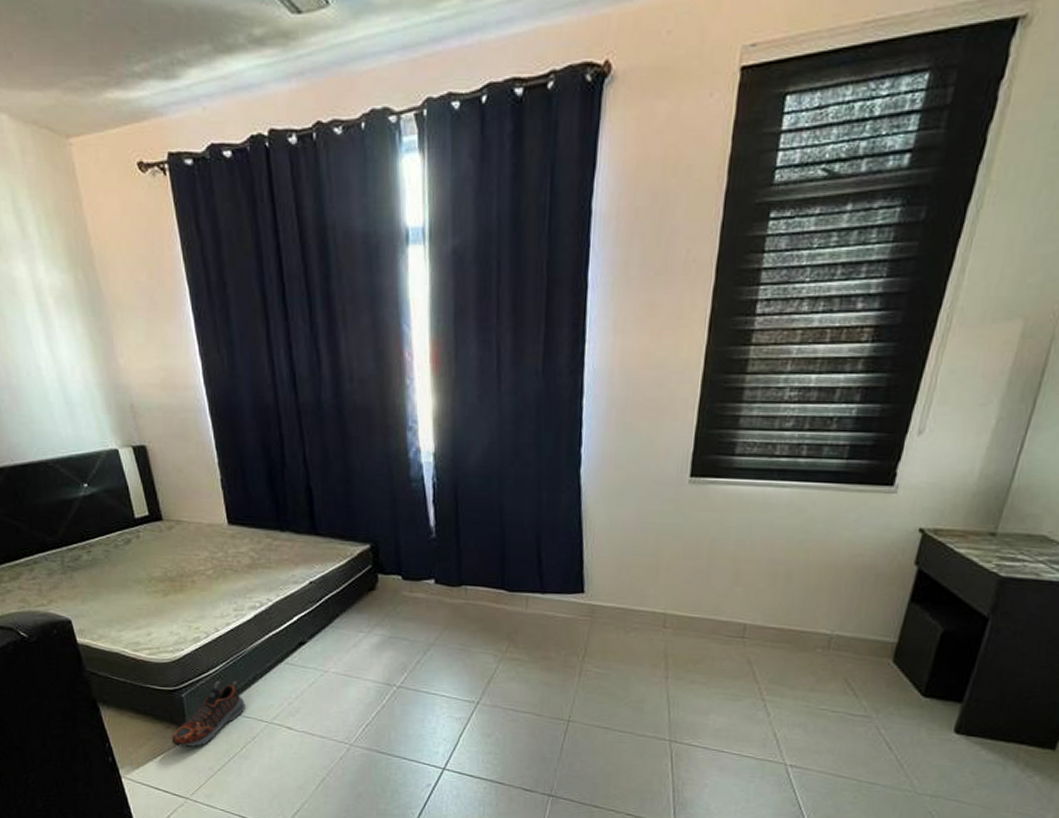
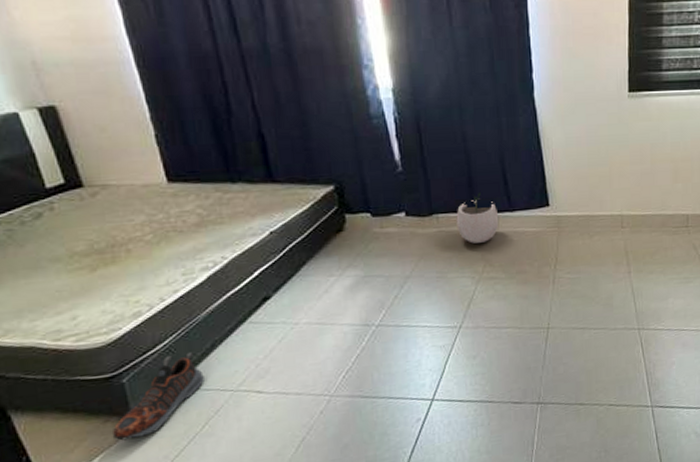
plant pot: none [484,569,529,621] -> present [456,192,499,243]

